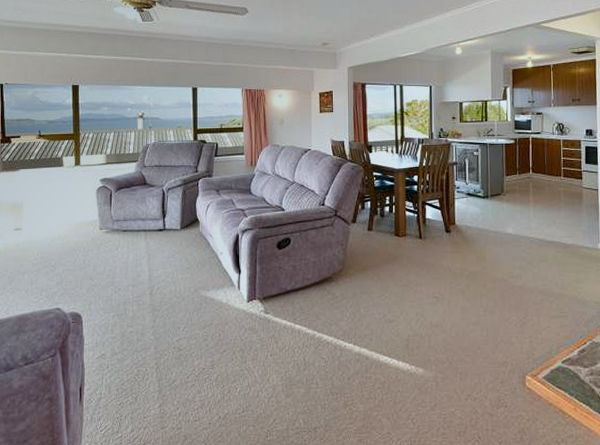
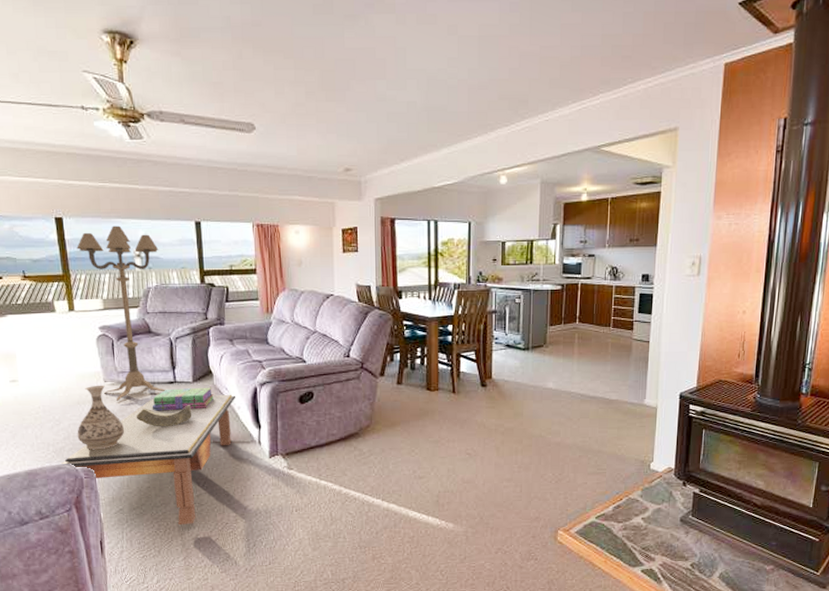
coffee table: none [51,240,220,370] -> present [61,394,236,524]
vase: none [69,232,114,295] -> present [77,385,125,450]
floor lamp: none [88,91,159,248] -> present [76,225,166,401]
decorative bowl: none [125,251,178,273] -> present [136,405,192,427]
stack of books: none [141,234,199,257] -> present [152,387,214,411]

